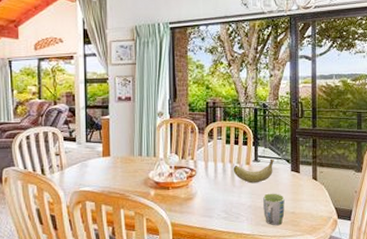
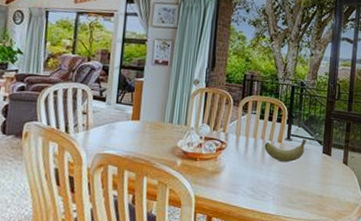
mug: present [263,193,285,226] -> none [290,174,313,209]

